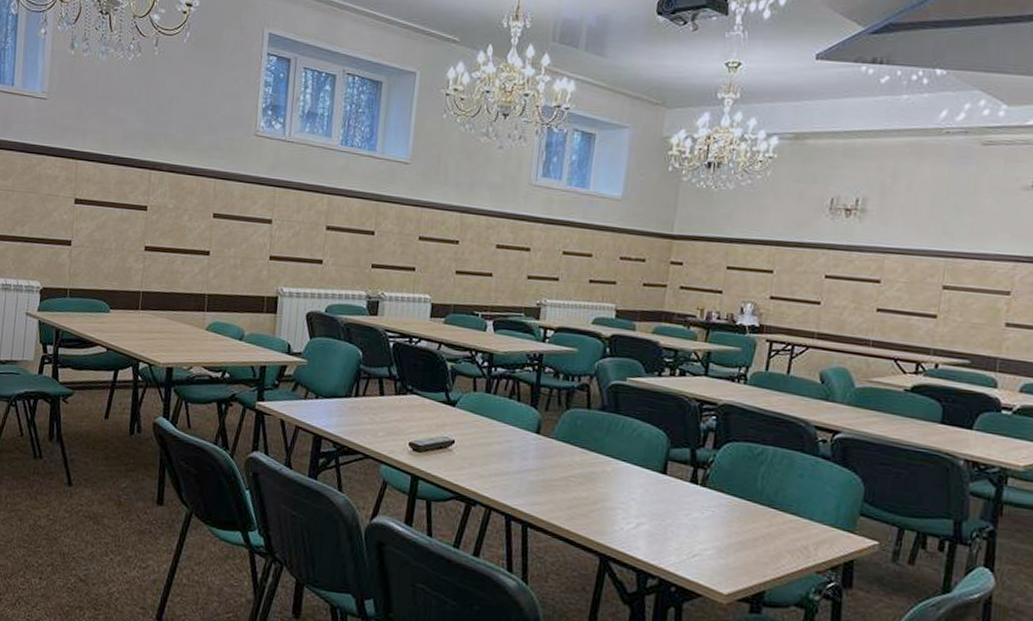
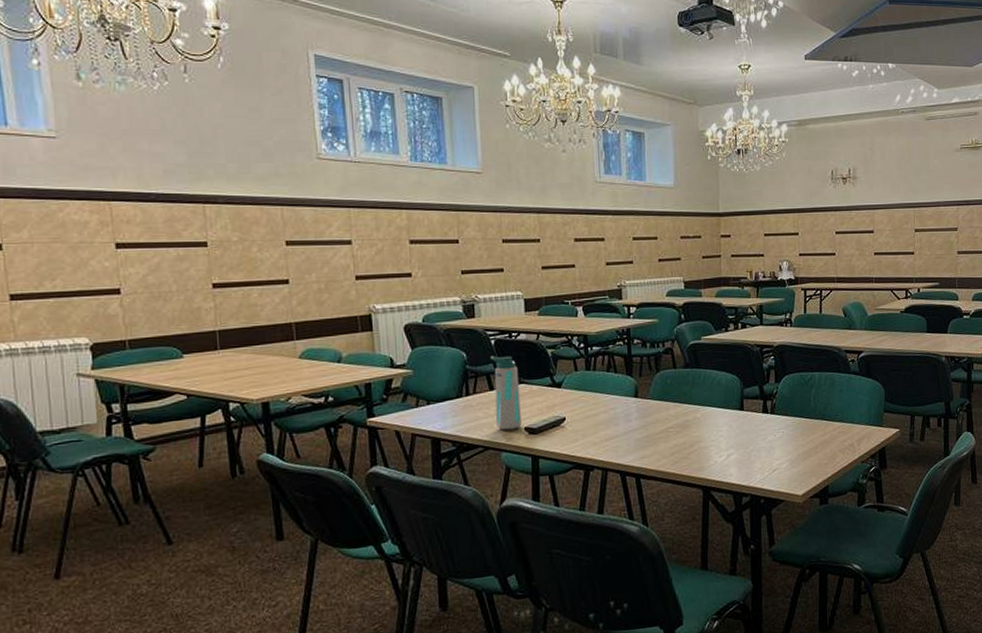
water bottle: none [379,358,413,443] -> present [490,355,521,430]

